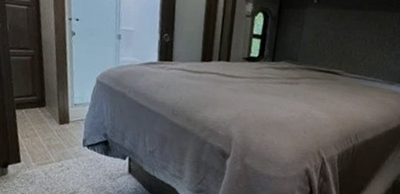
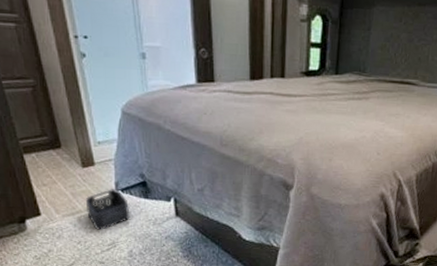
storage bin: none [57,144,92,180] -> present [85,189,129,231]

